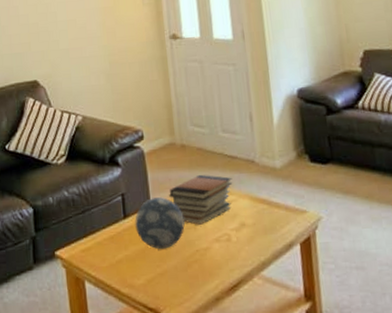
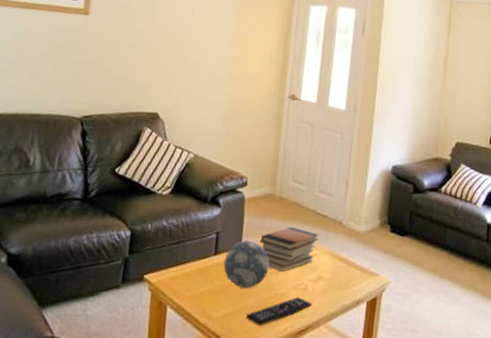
remote control: none [170,249,240,288] -> present [246,297,312,326]

